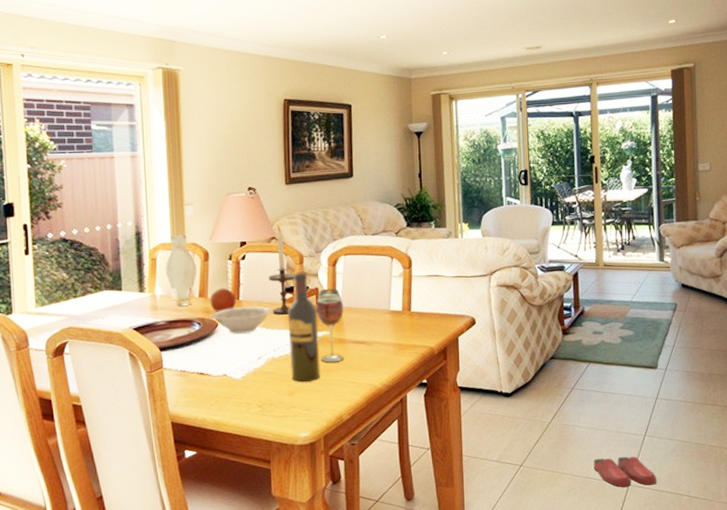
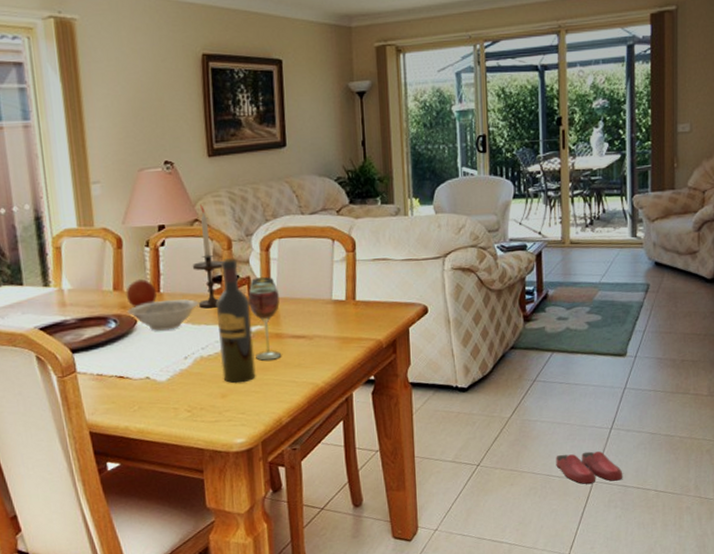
vase: present [165,234,197,306] -> none [72,218,109,301]

